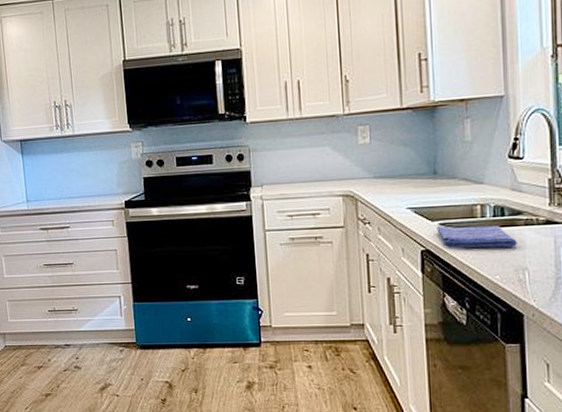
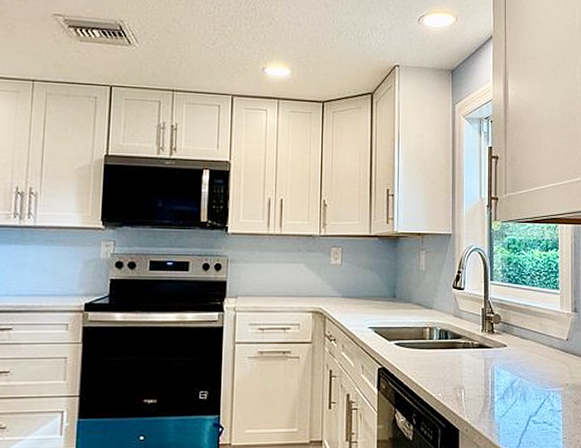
dish towel: present [436,225,517,249] -> none [392,345,457,368]

